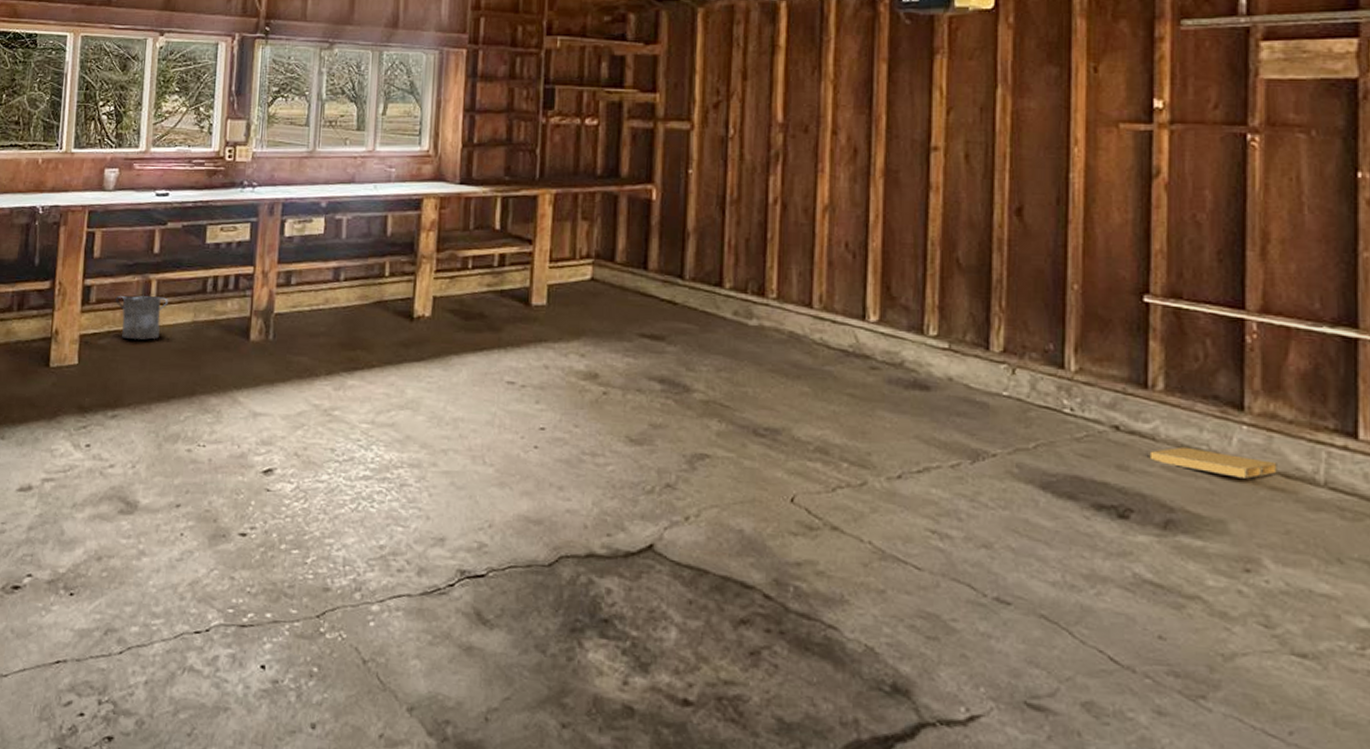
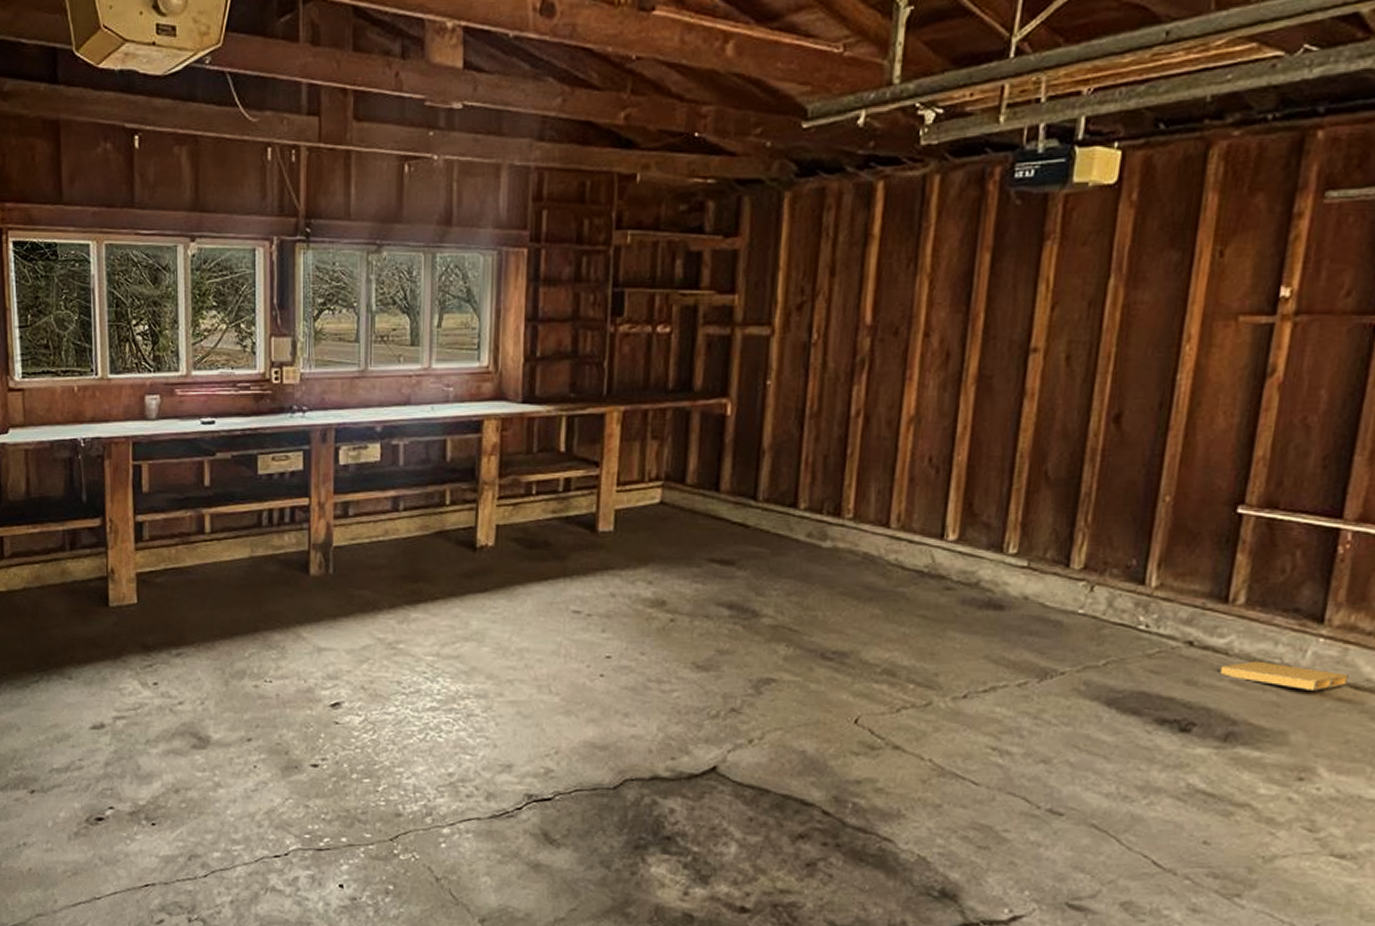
bucket: present [115,285,168,340] -> none [168,520,223,578]

